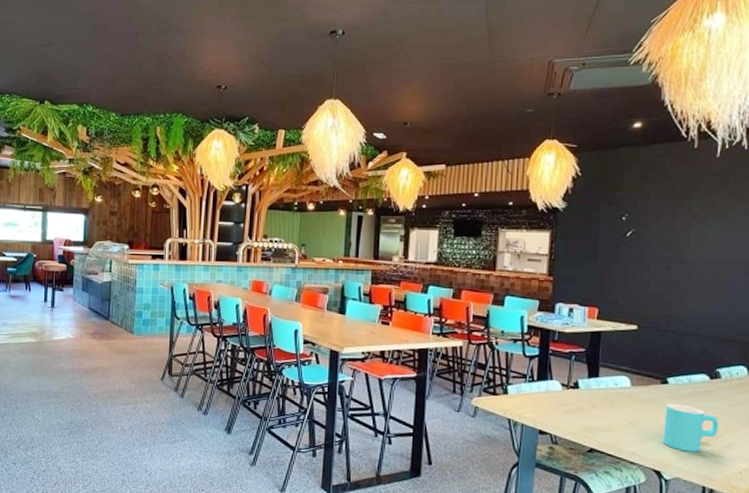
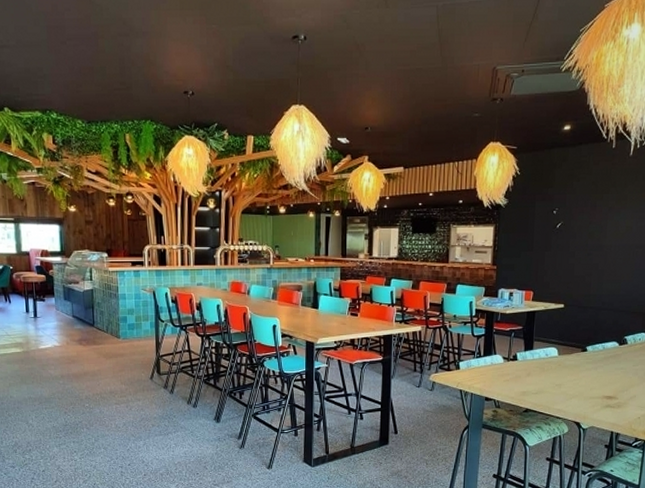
cup: present [662,403,719,452] -> none [581,367,625,405]

